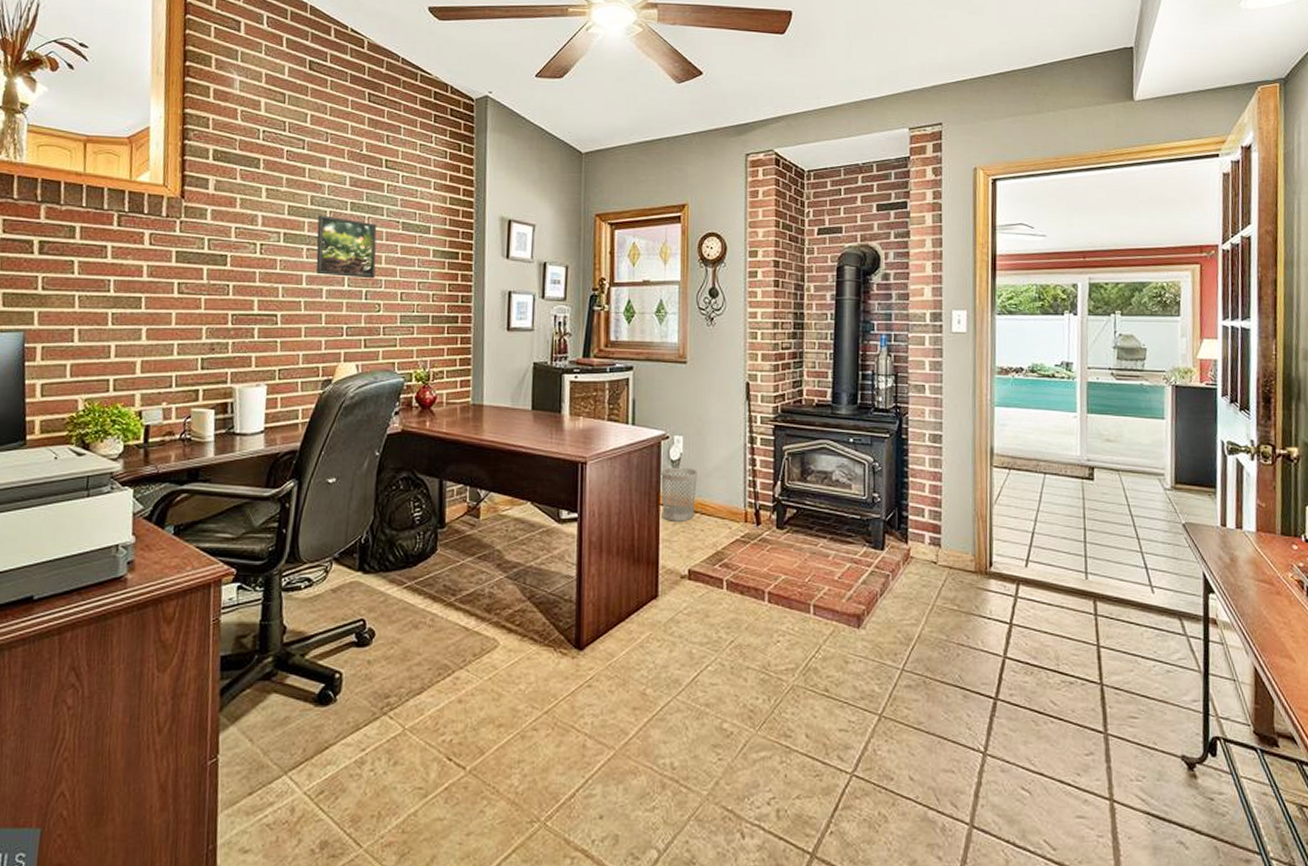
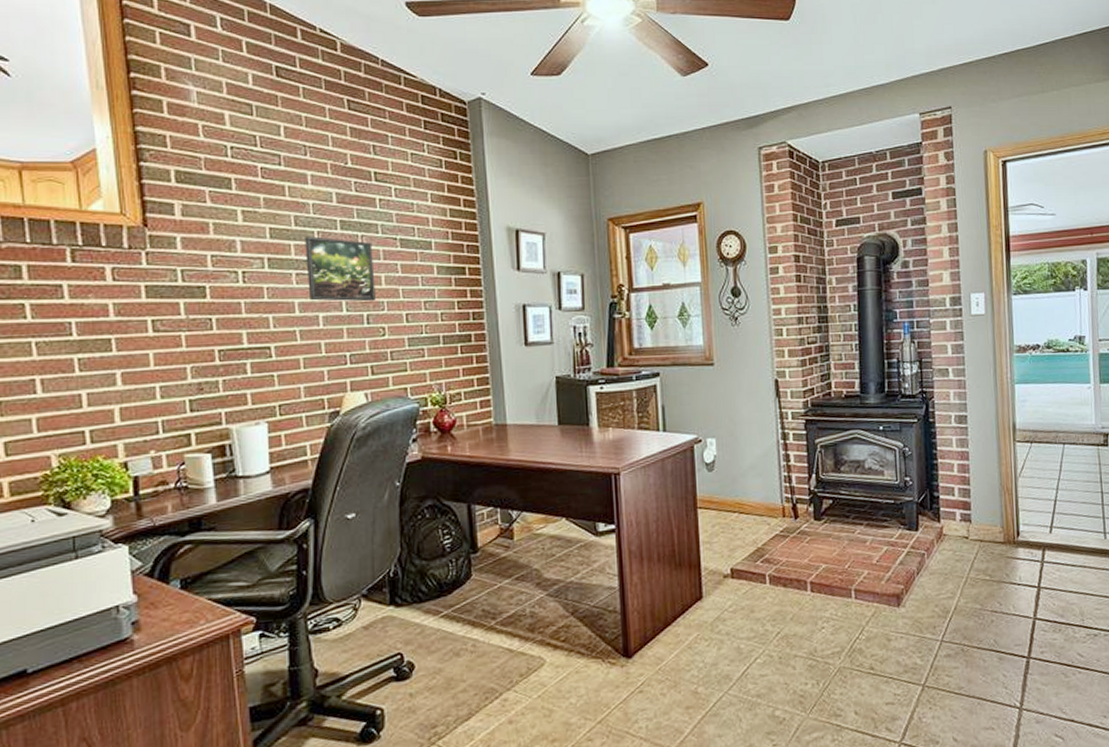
wastebasket: present [661,467,697,522] -> none [696,469,733,524]

